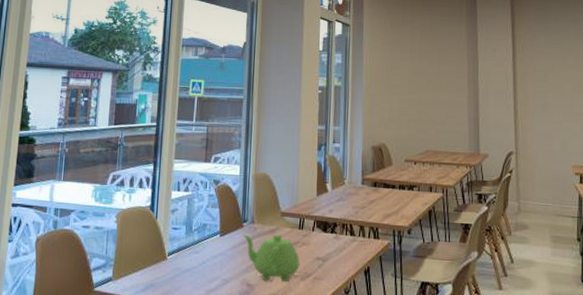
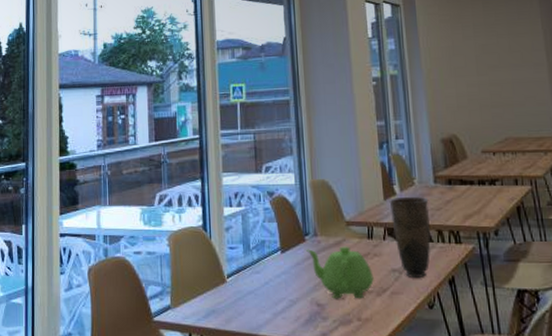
vase: none [321,194,356,266] -> present [389,196,431,277]

